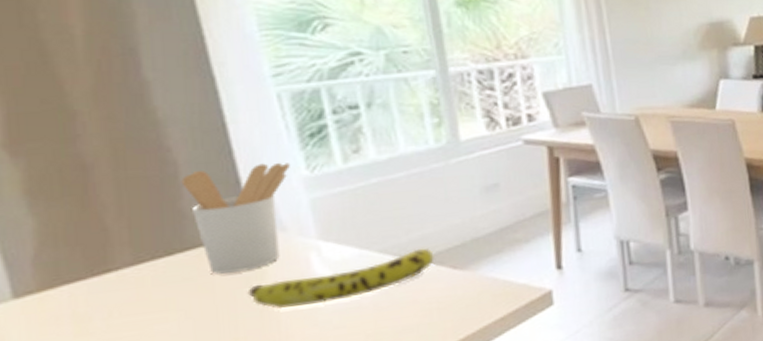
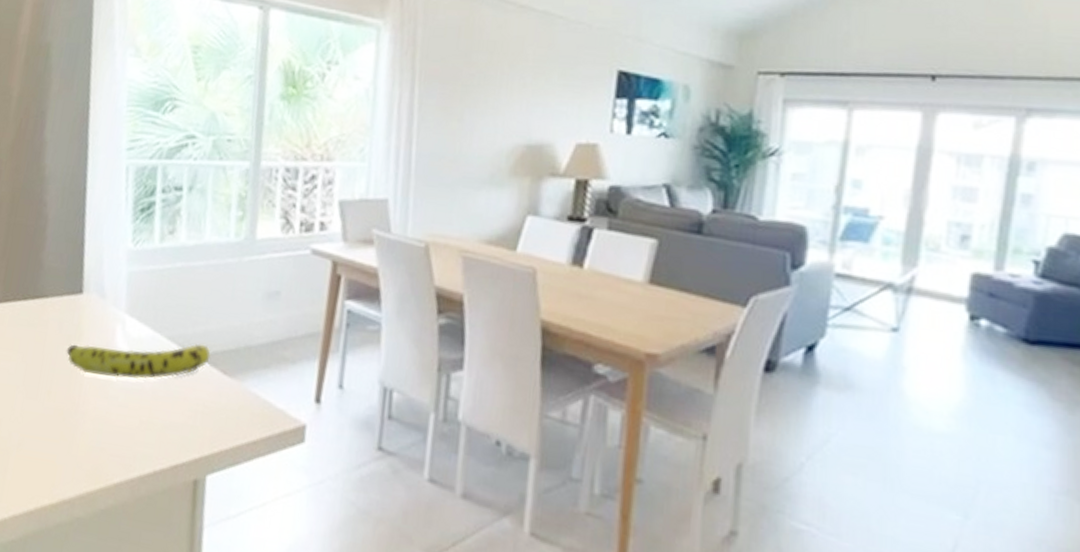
utensil holder: present [181,162,290,274] -> none [46,227,121,329]

